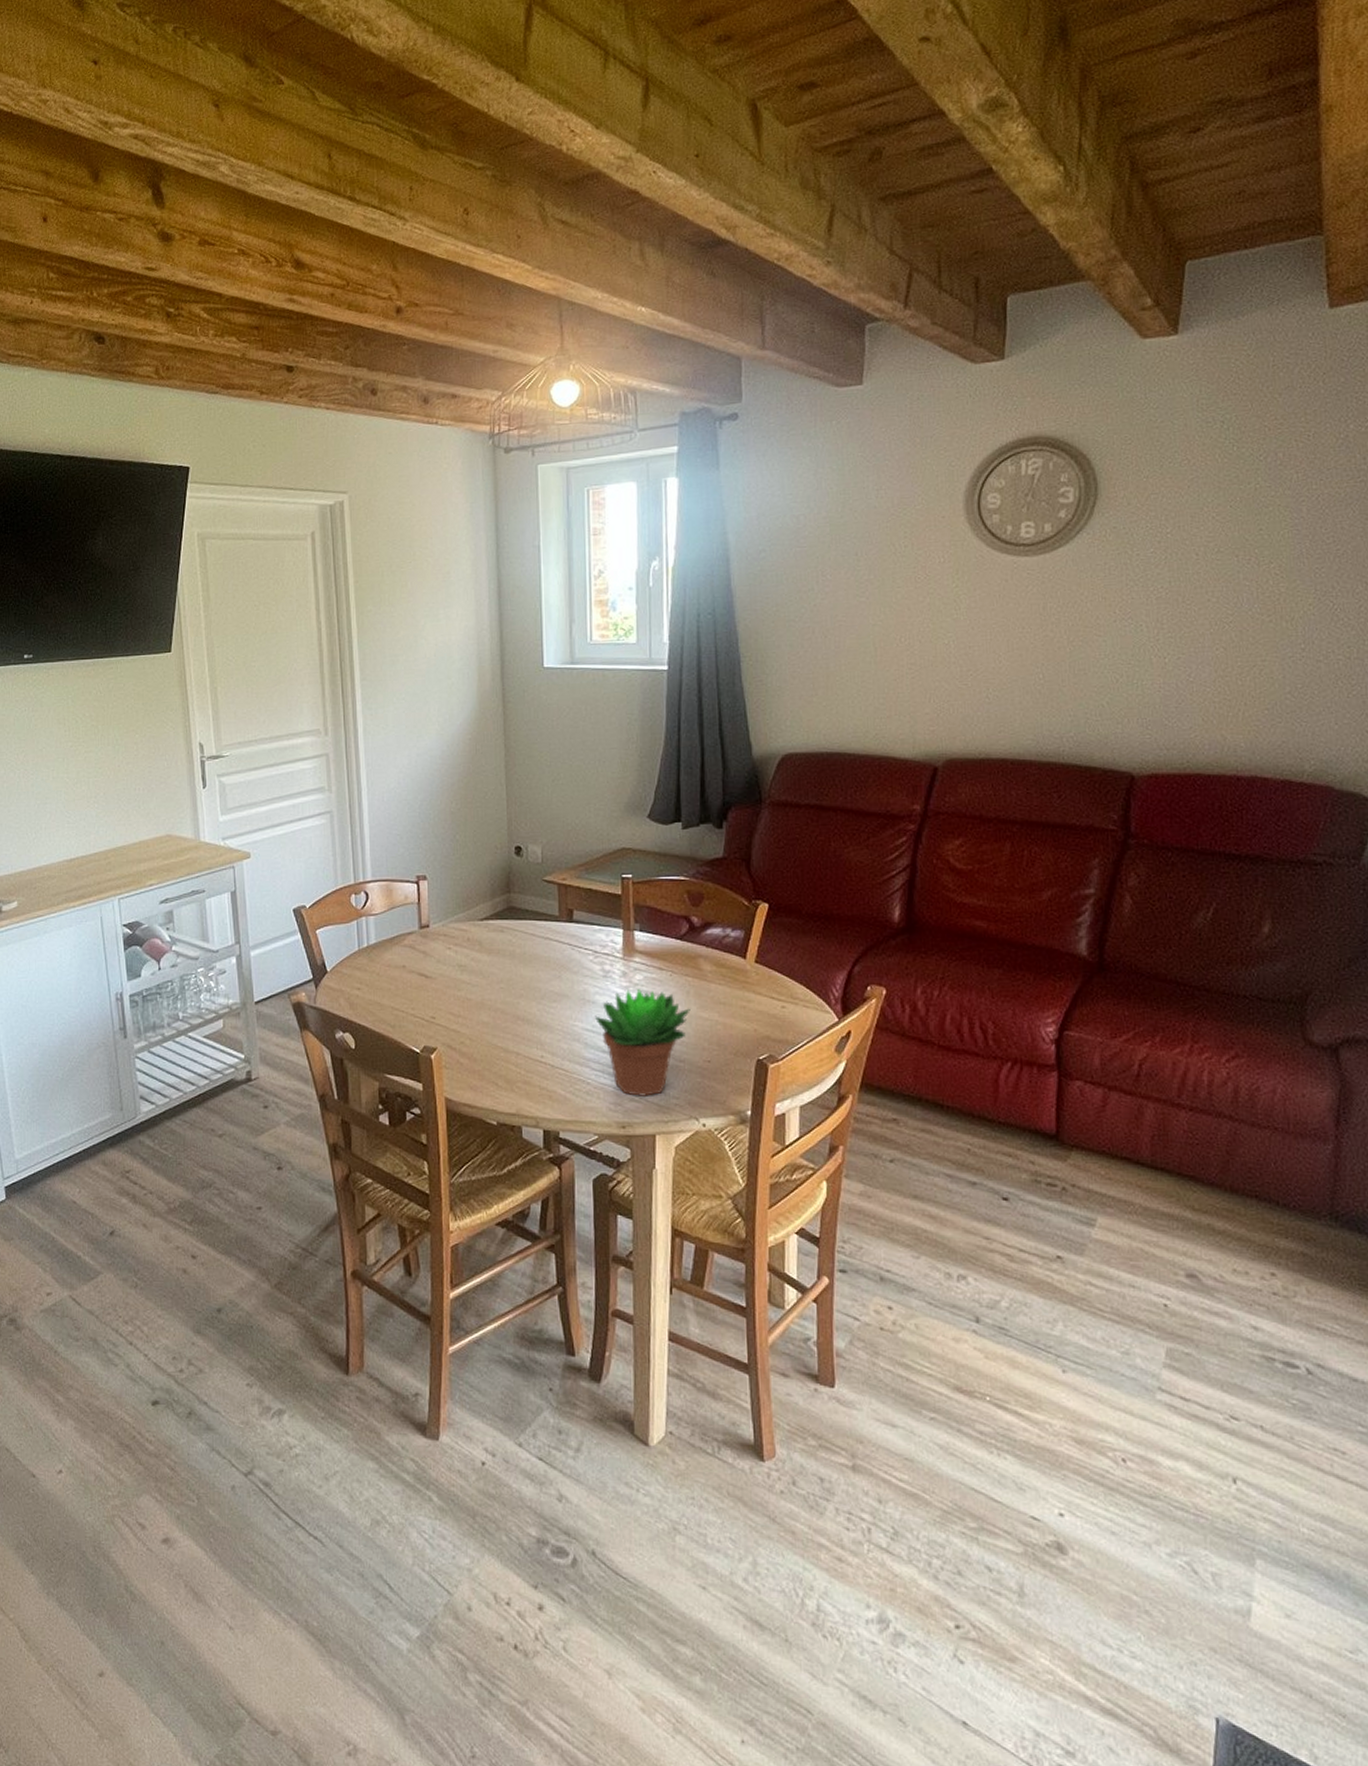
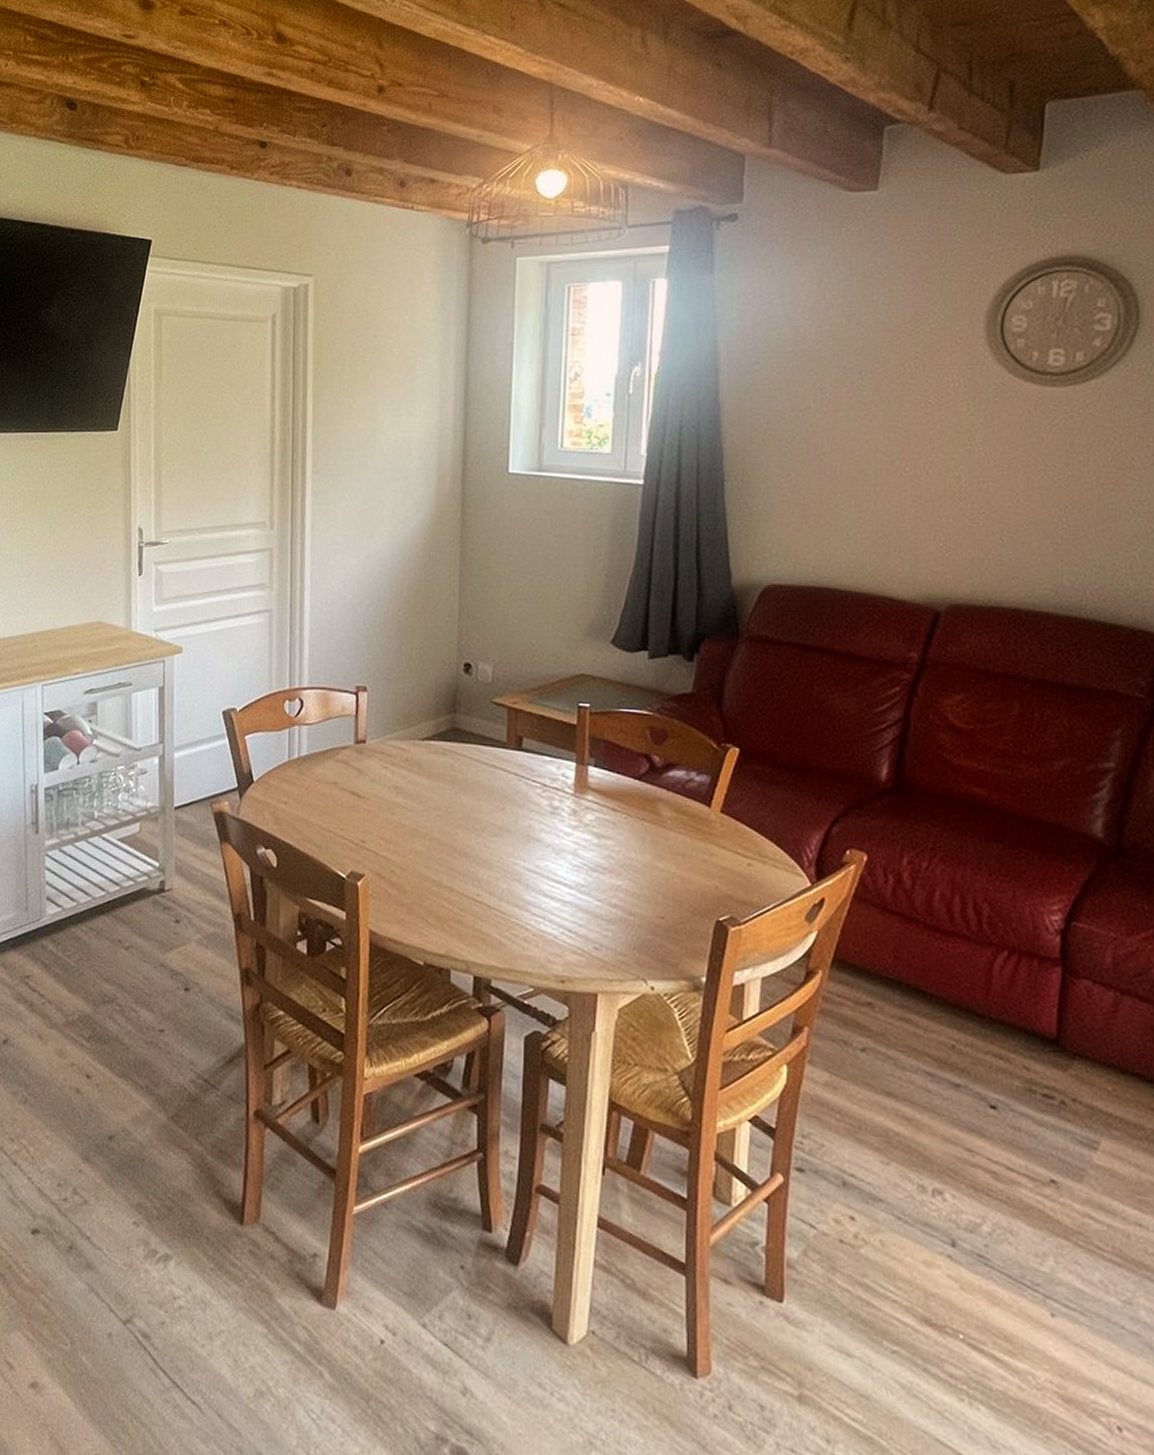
succulent plant: present [595,989,690,1096] -> none [539,829,645,950]

